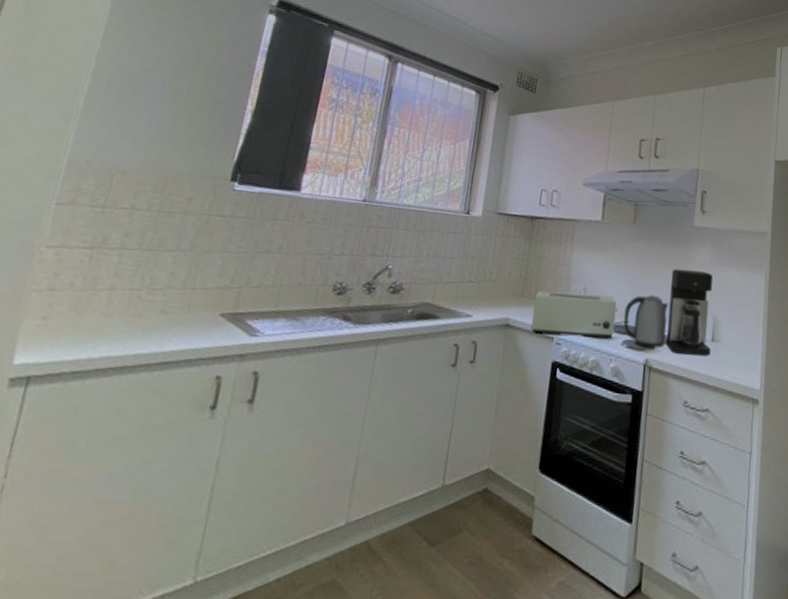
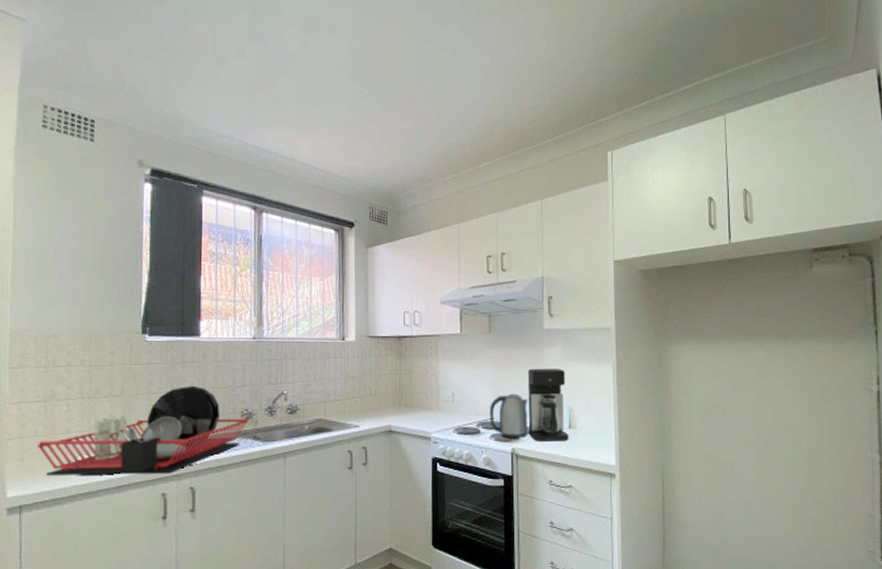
dish rack: none [69,247,343,353] -> present [38,385,250,476]
toaster: present [531,290,618,339] -> none [410,398,483,436]

